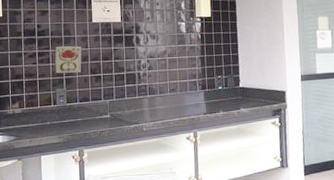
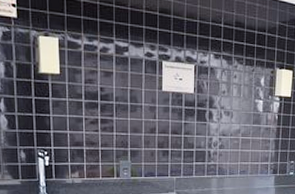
decorative tile: present [54,45,82,74] -> none [118,113,149,145]

